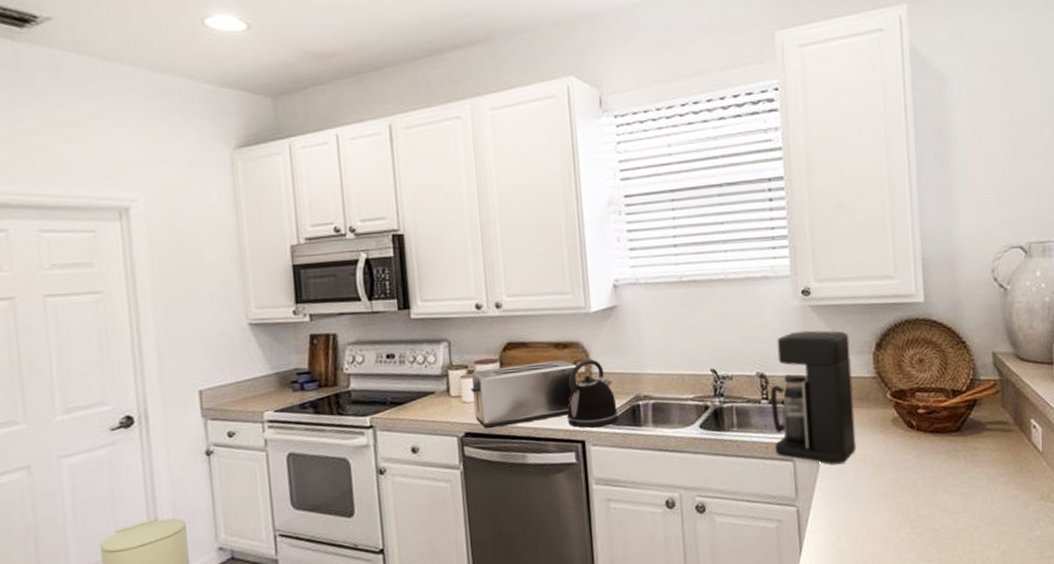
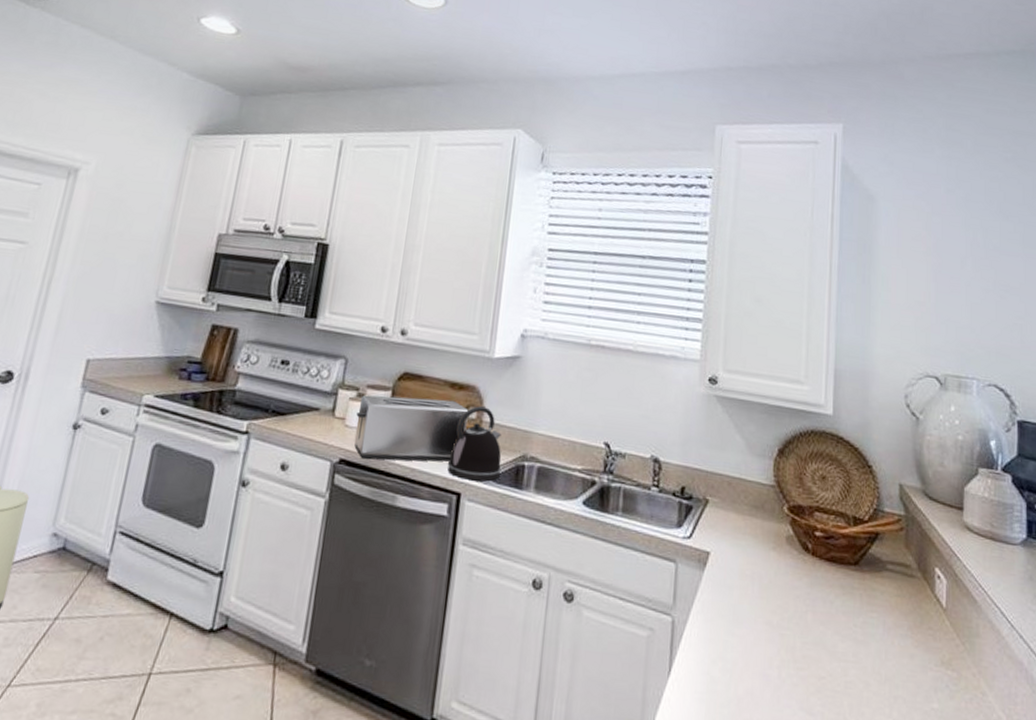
coffee maker: present [769,330,856,464] -> none [657,419,752,576]

